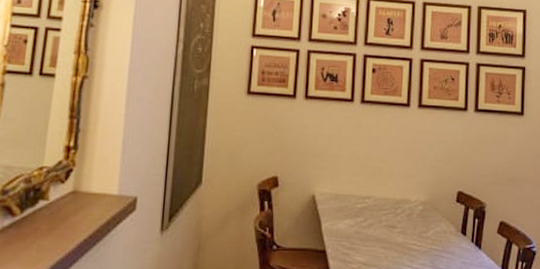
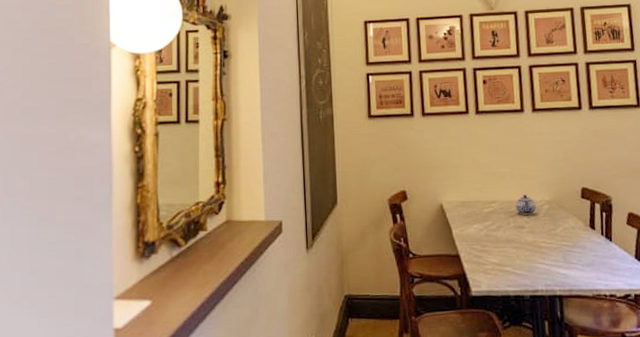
teapot: none [390,193,411,214] -> present [515,195,537,215]

